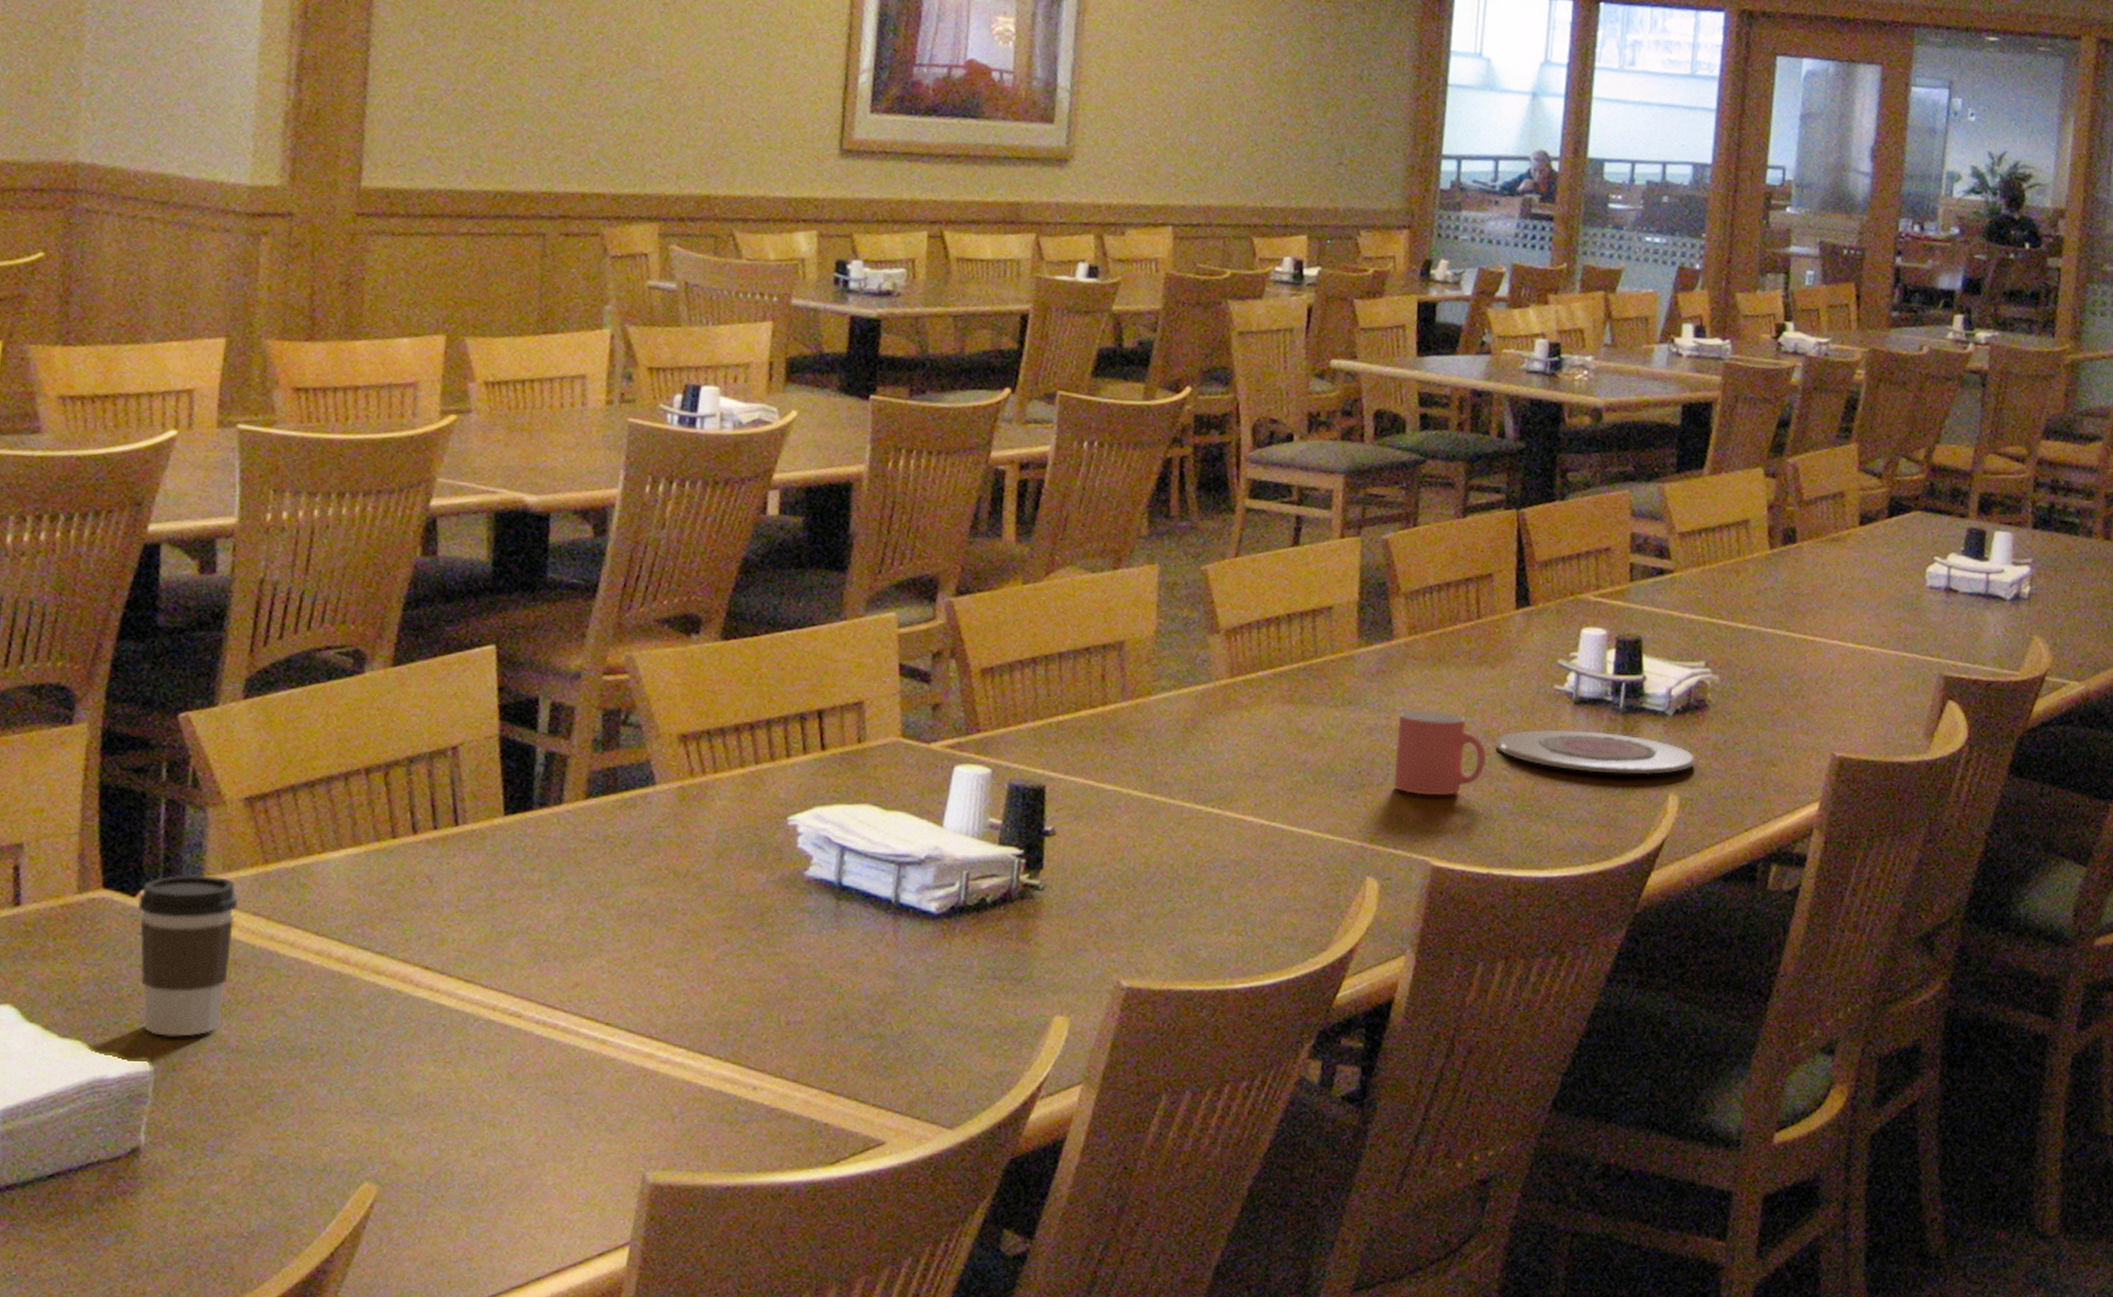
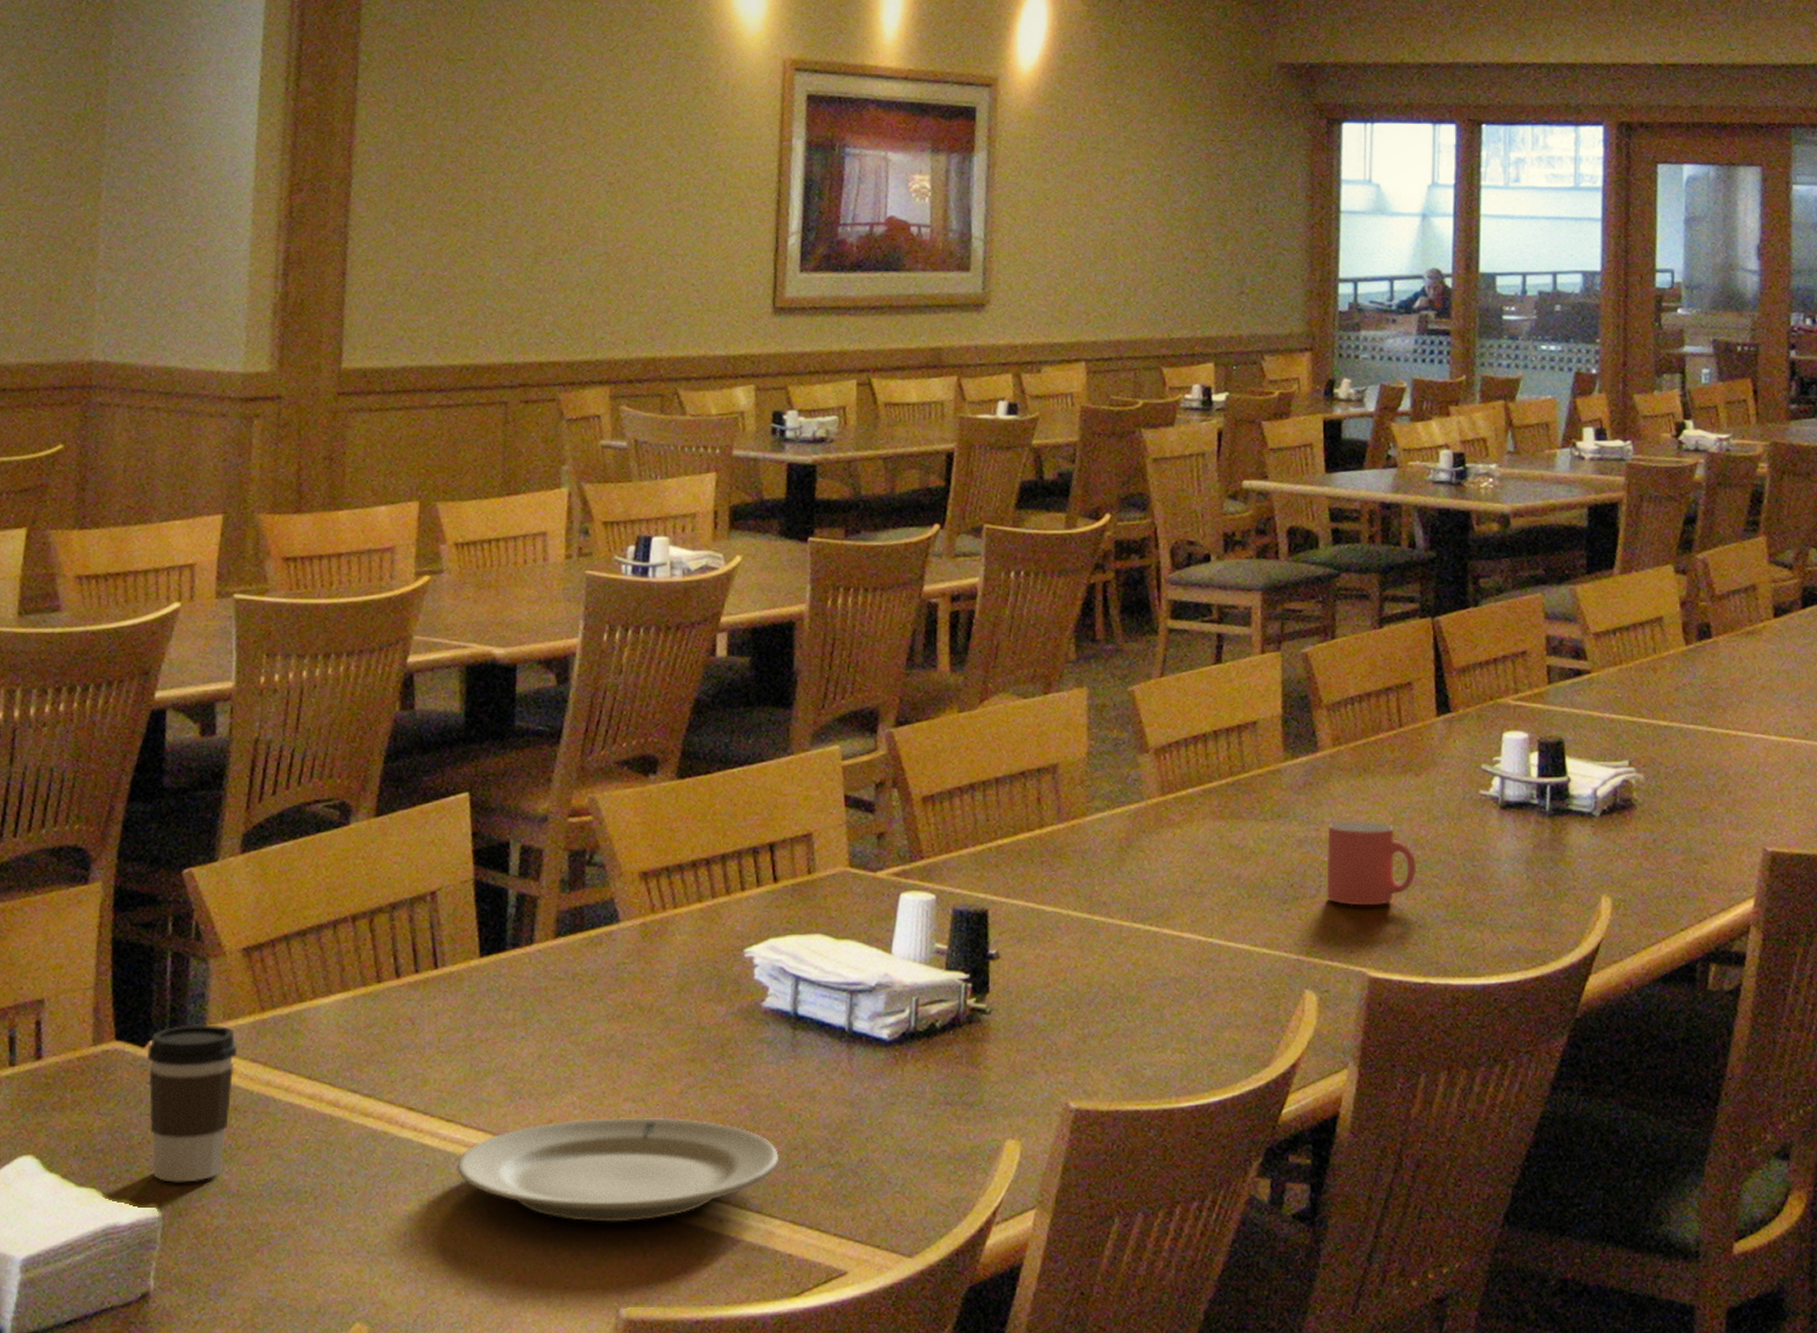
plate: none [475,983,817,1088] -> present [457,1117,778,1222]
plate: present [1497,729,1695,775] -> none [1426,835,1625,878]

